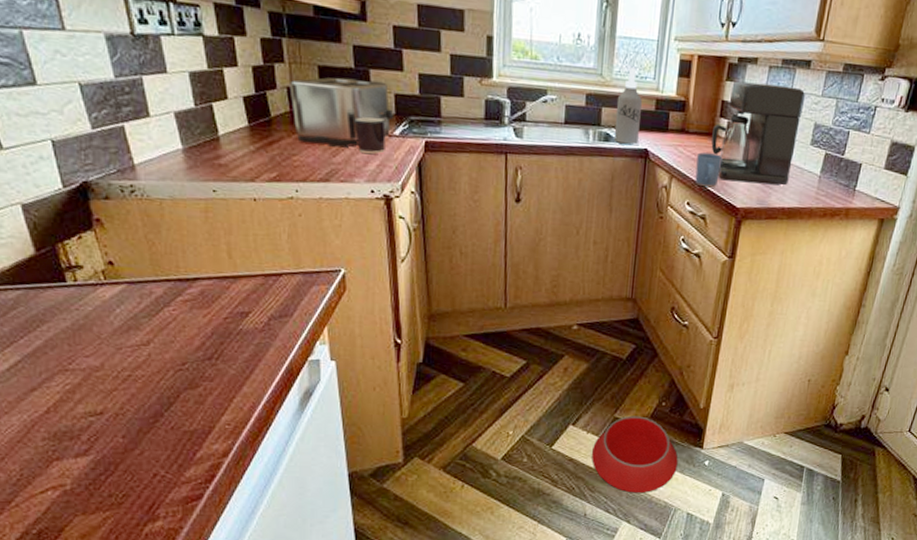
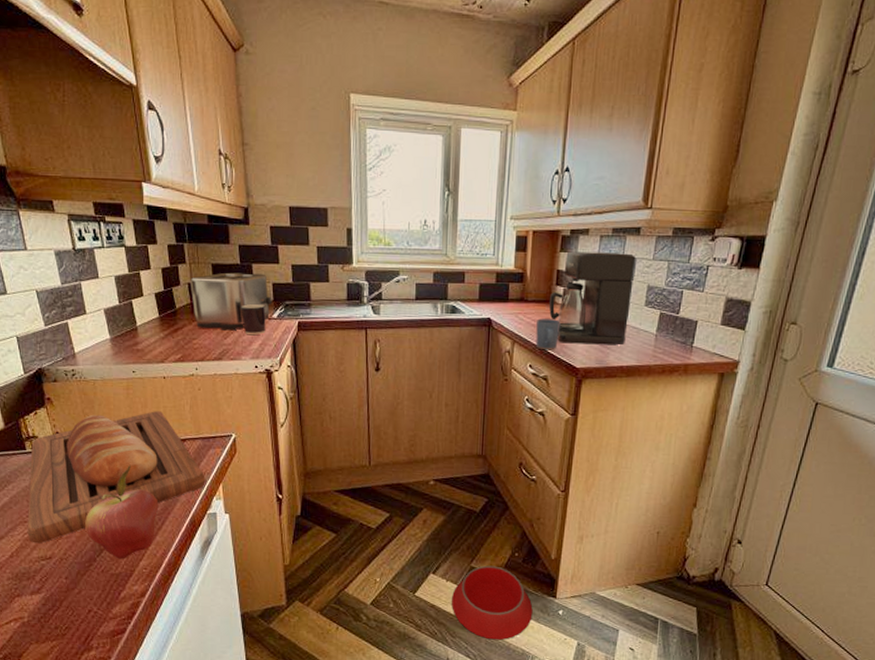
bread loaf: none [69,239,307,396] -> present [27,411,205,544]
fruit: none [149,302,247,414] -> present [85,464,159,559]
spray bottle: present [615,68,642,145] -> none [460,246,483,315]

